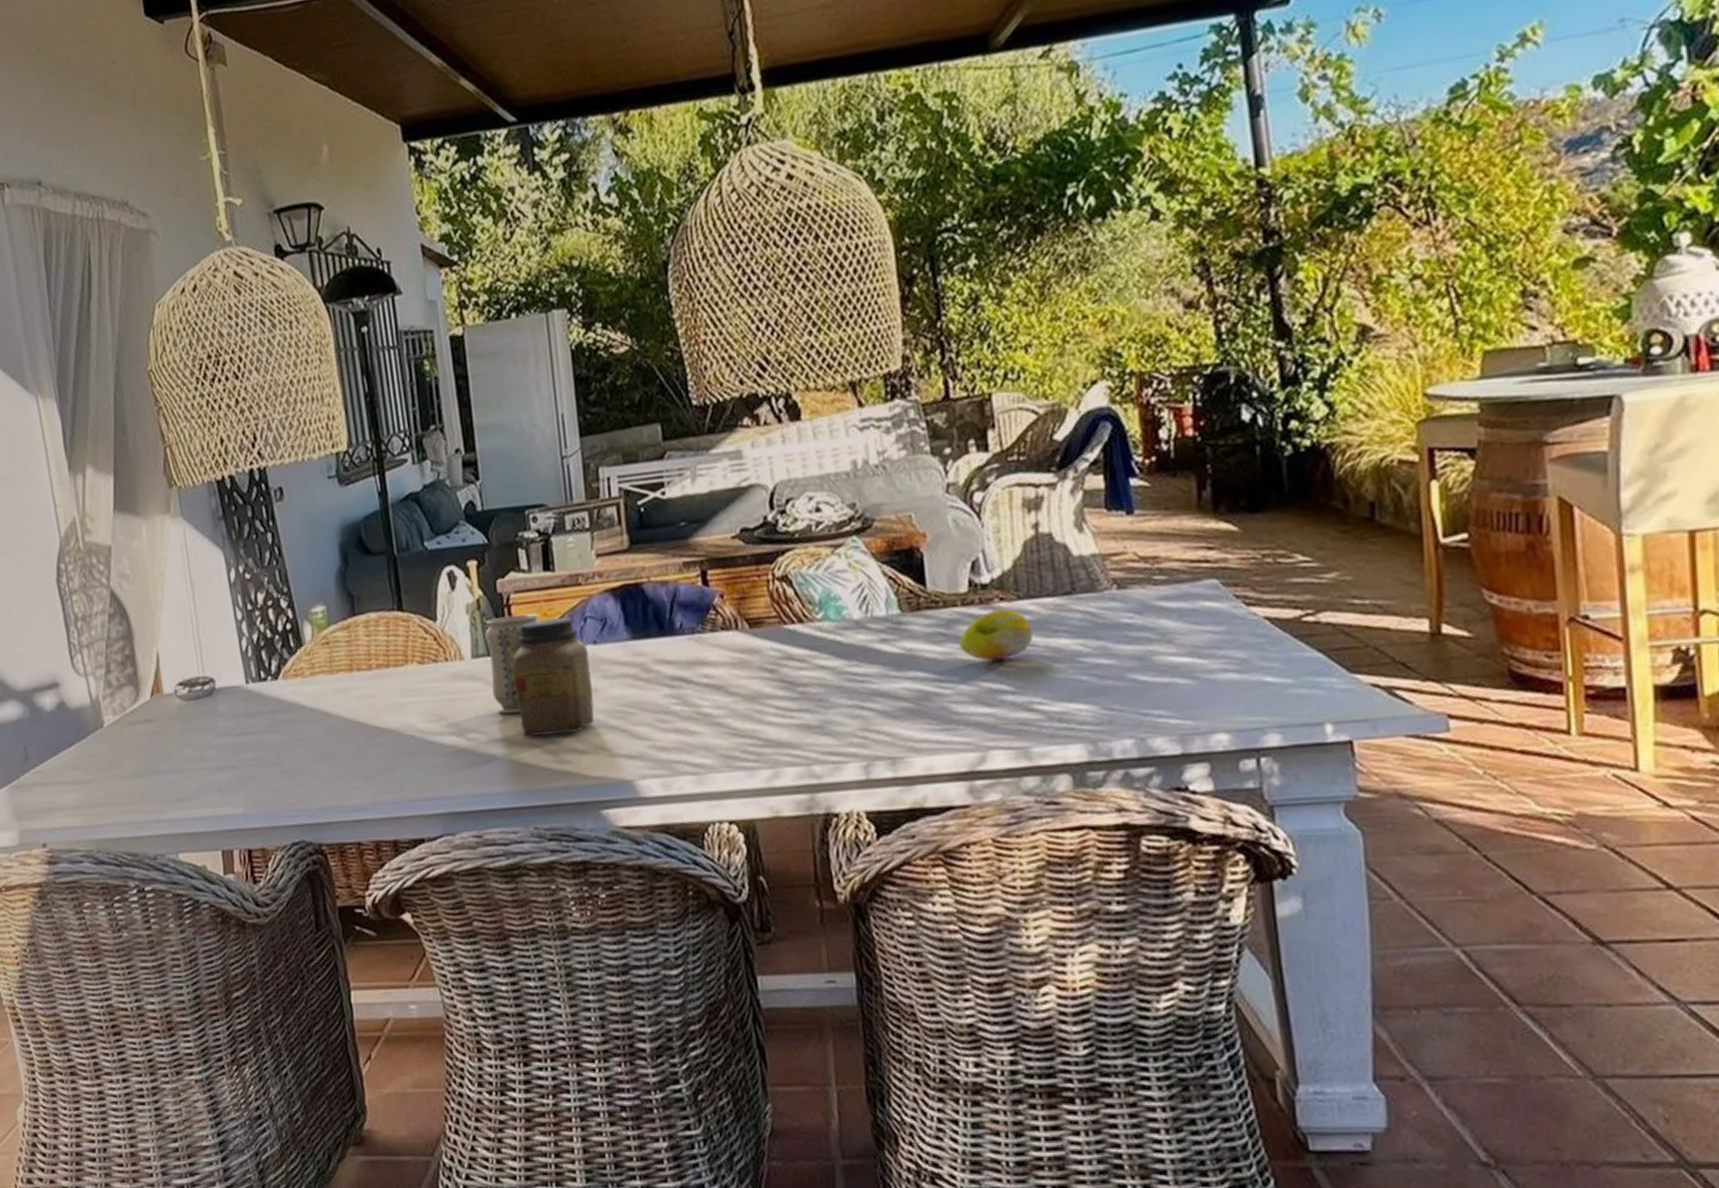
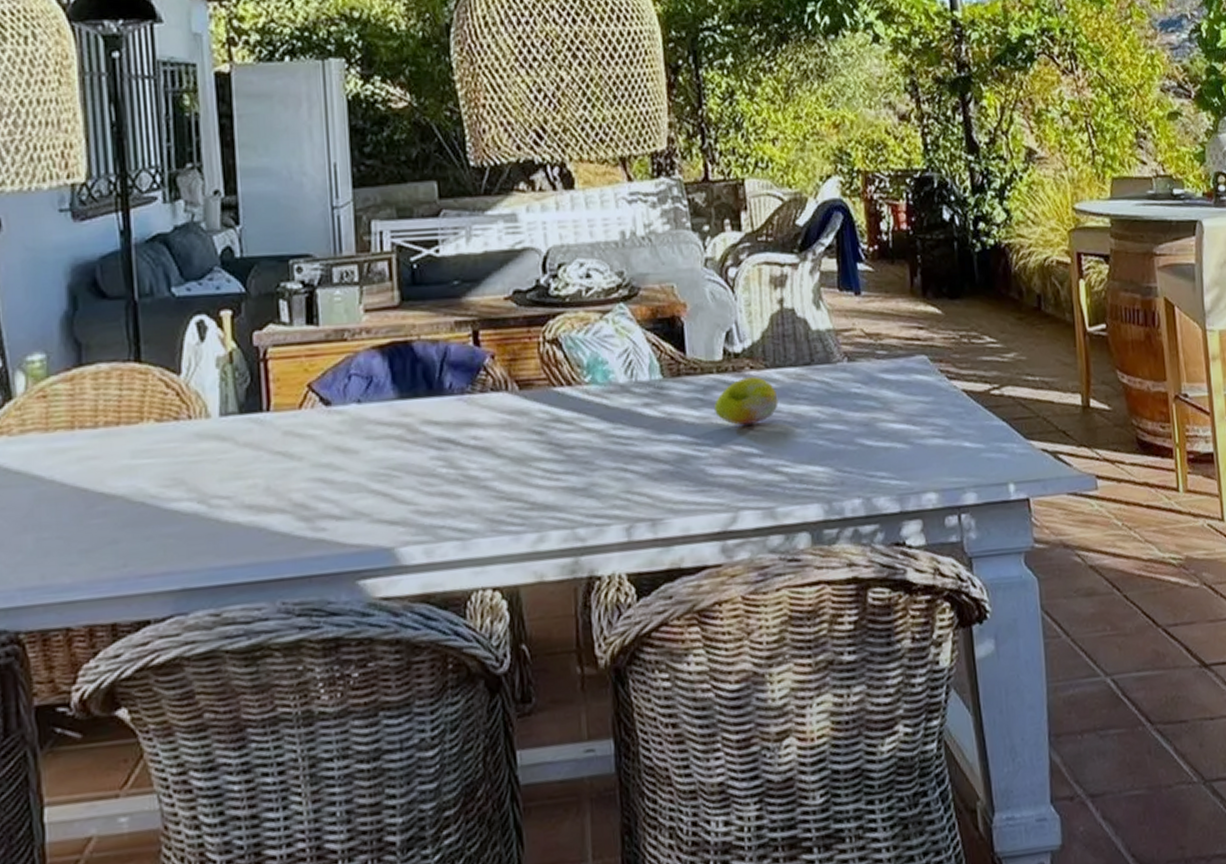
vase: present [485,613,540,714] -> none [236,369,301,478]
jar: present [512,617,594,737] -> none [266,374,355,502]

